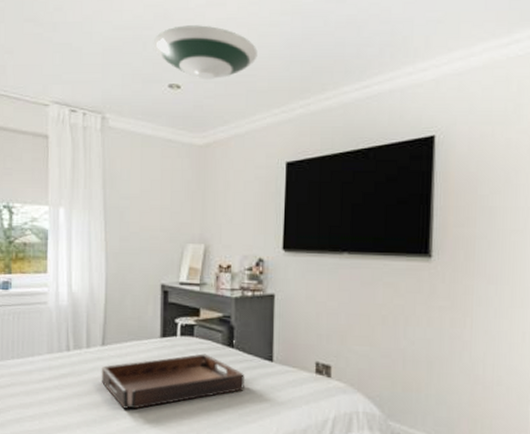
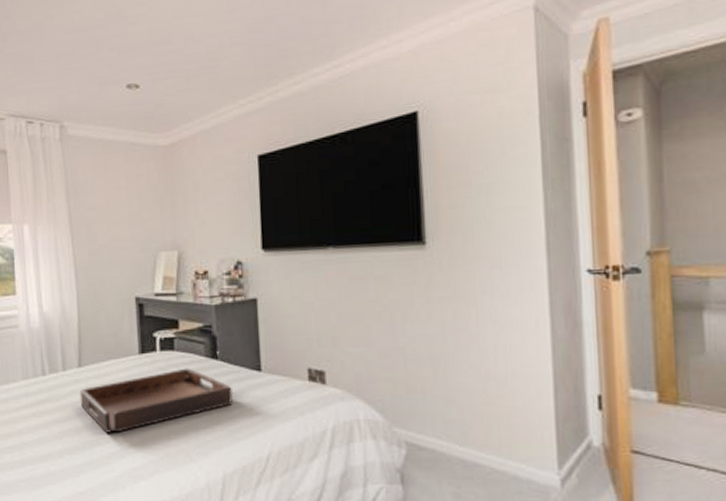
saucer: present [153,25,258,81] -> none [107,19,218,77]

